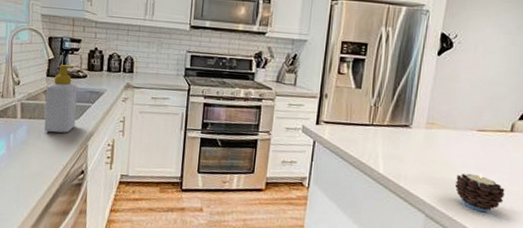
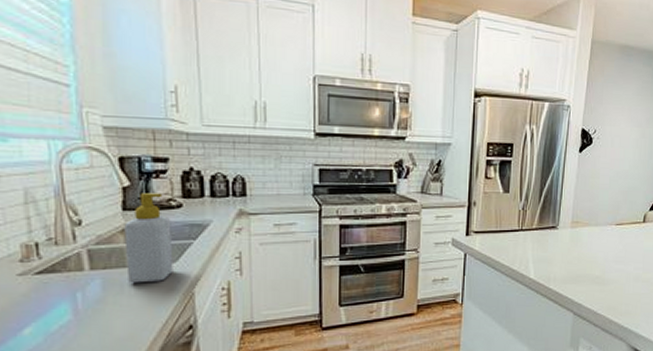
candle: present [454,173,505,213] -> none [598,265,640,302]

